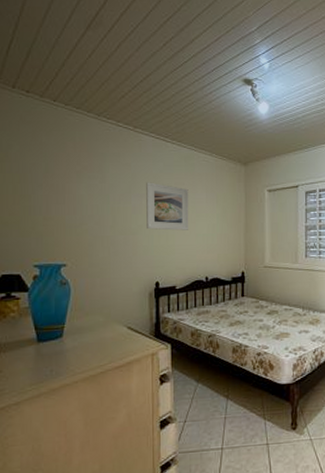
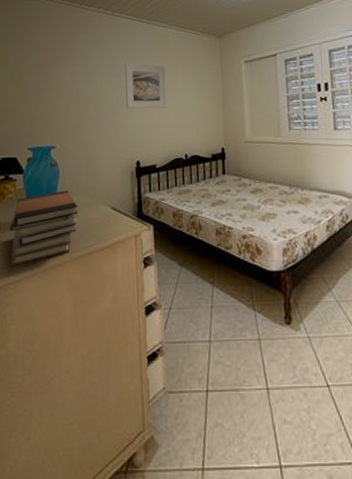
book stack: none [11,310,92,387] -> present [9,190,79,266]

